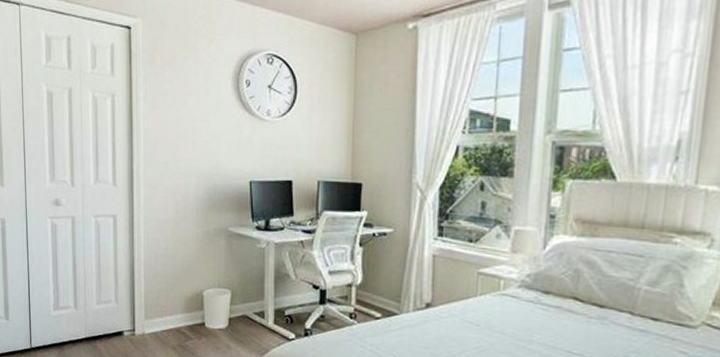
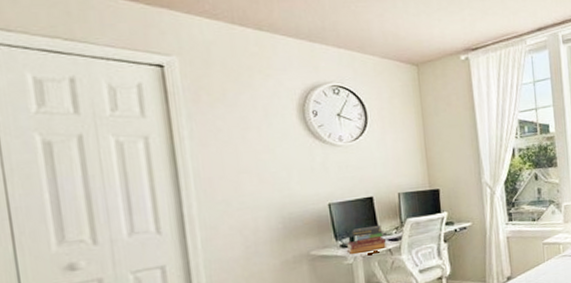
books: none [262,212,299,240] -> present [347,224,386,255]

